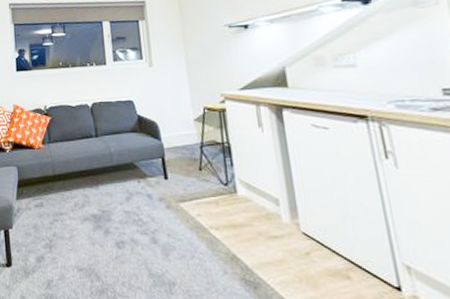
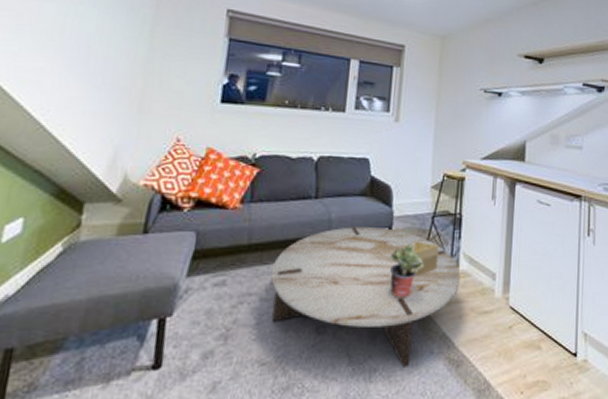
coffee table: none [73,158,242,284] -> present [271,227,461,367]
potted plant: none [168,173,201,221] -> present [390,245,424,298]
decorative box: none [187,169,216,203] -> present [413,241,439,278]

